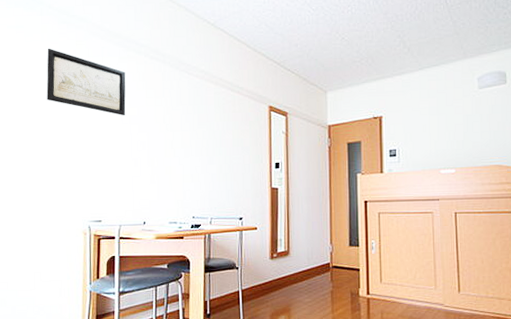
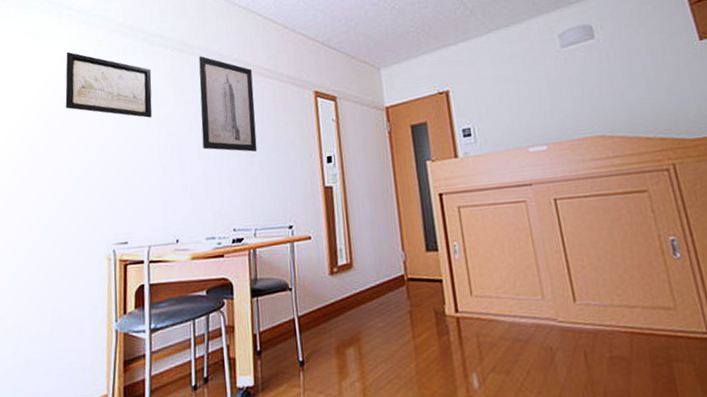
wall art: none [169,64,217,153] -> present [199,56,258,152]

